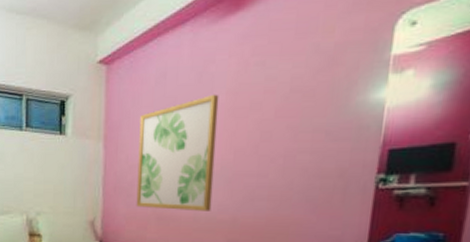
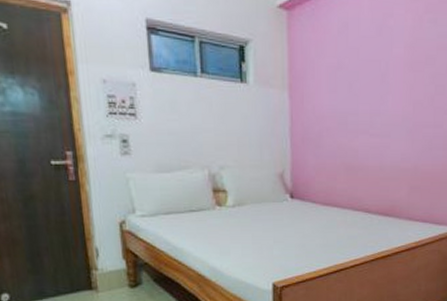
wall art: present [136,94,219,211] -> none [325,47,398,160]

